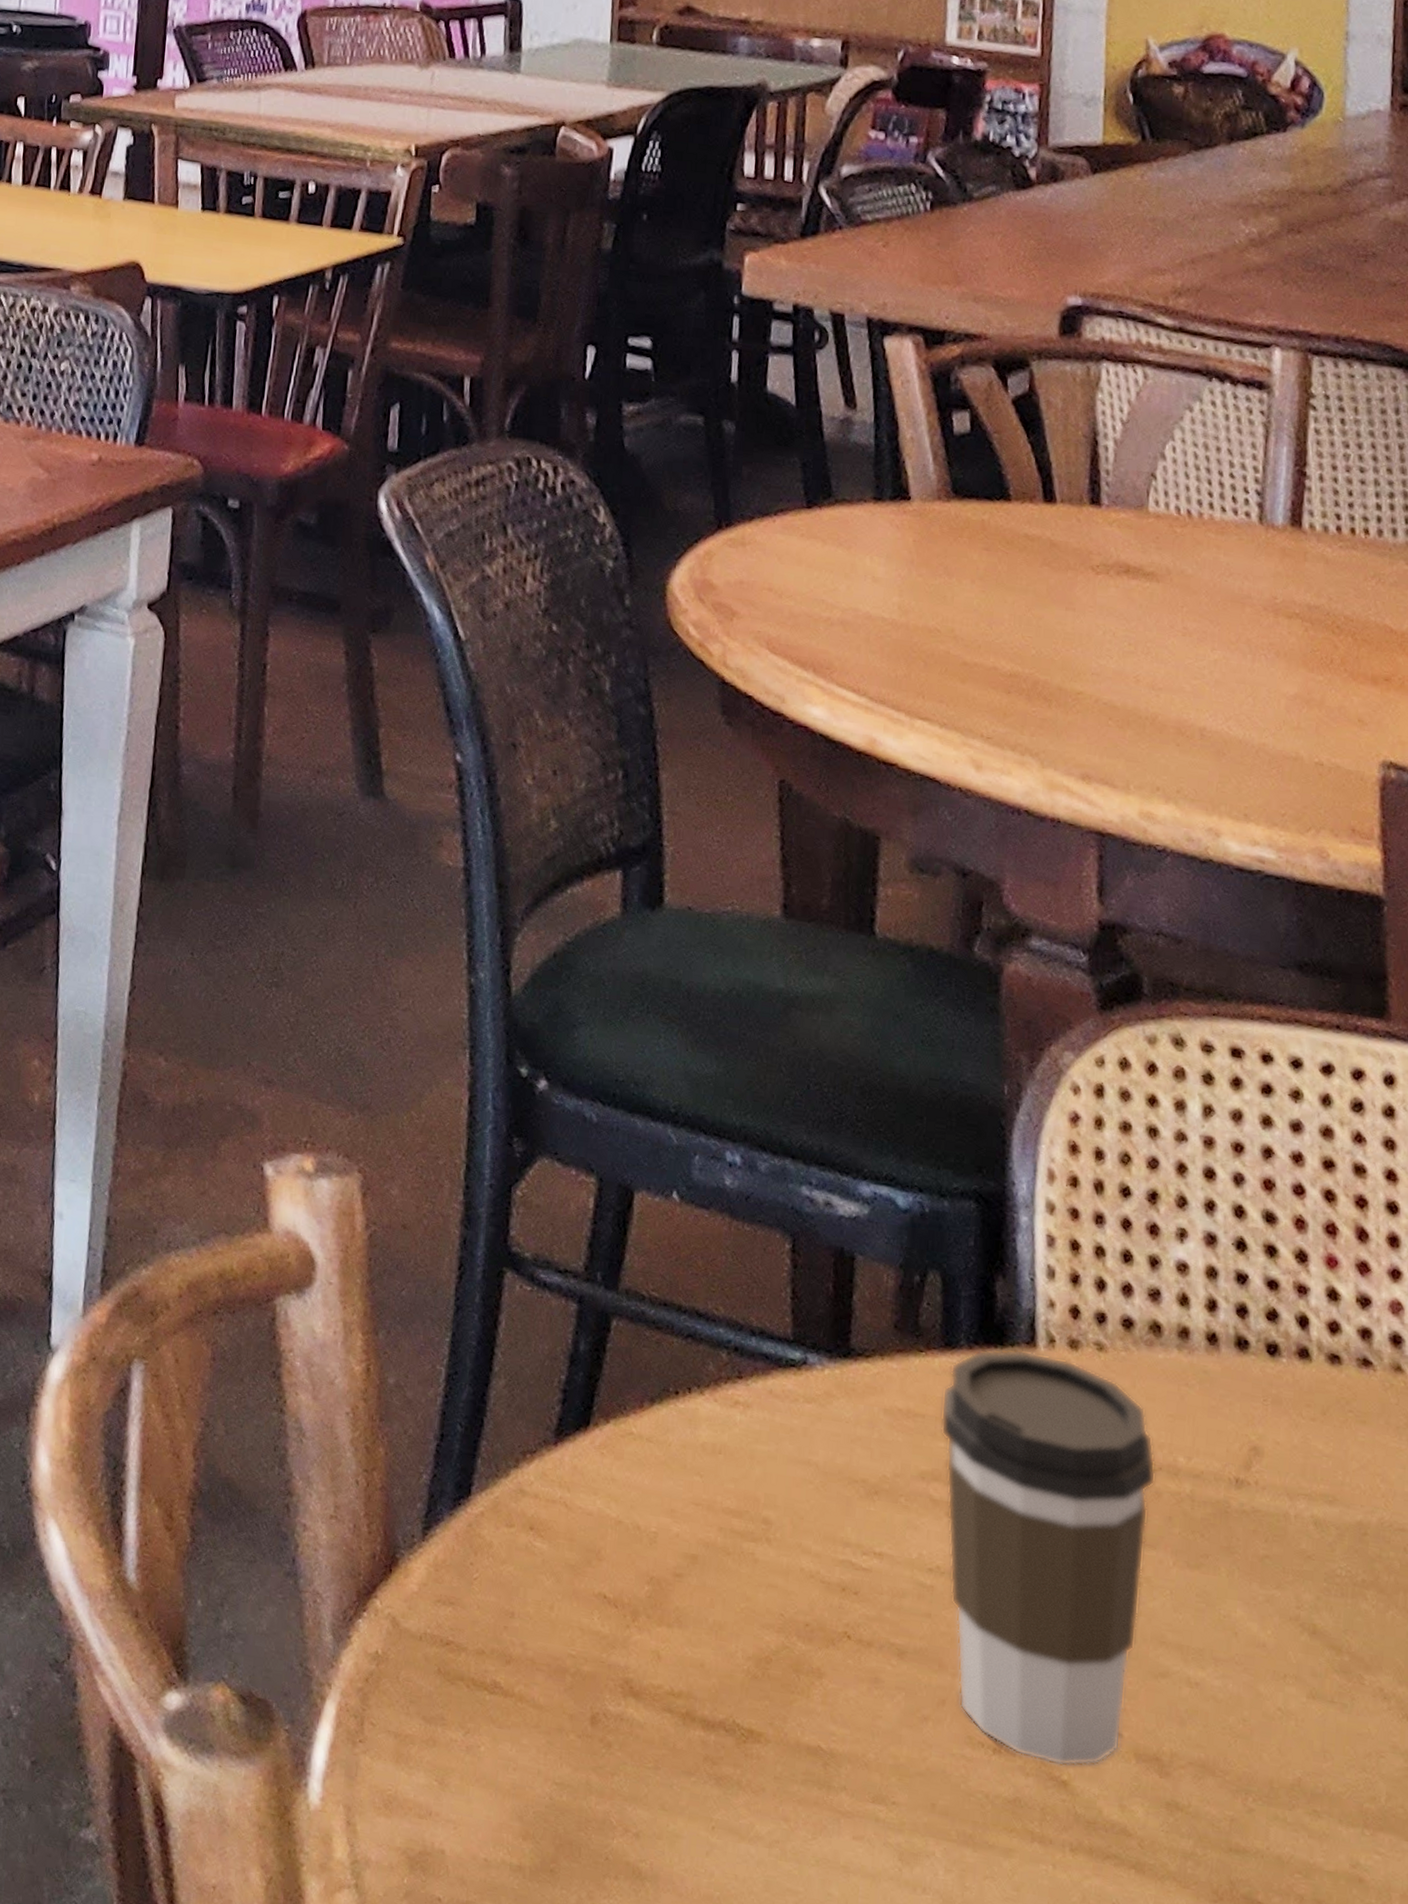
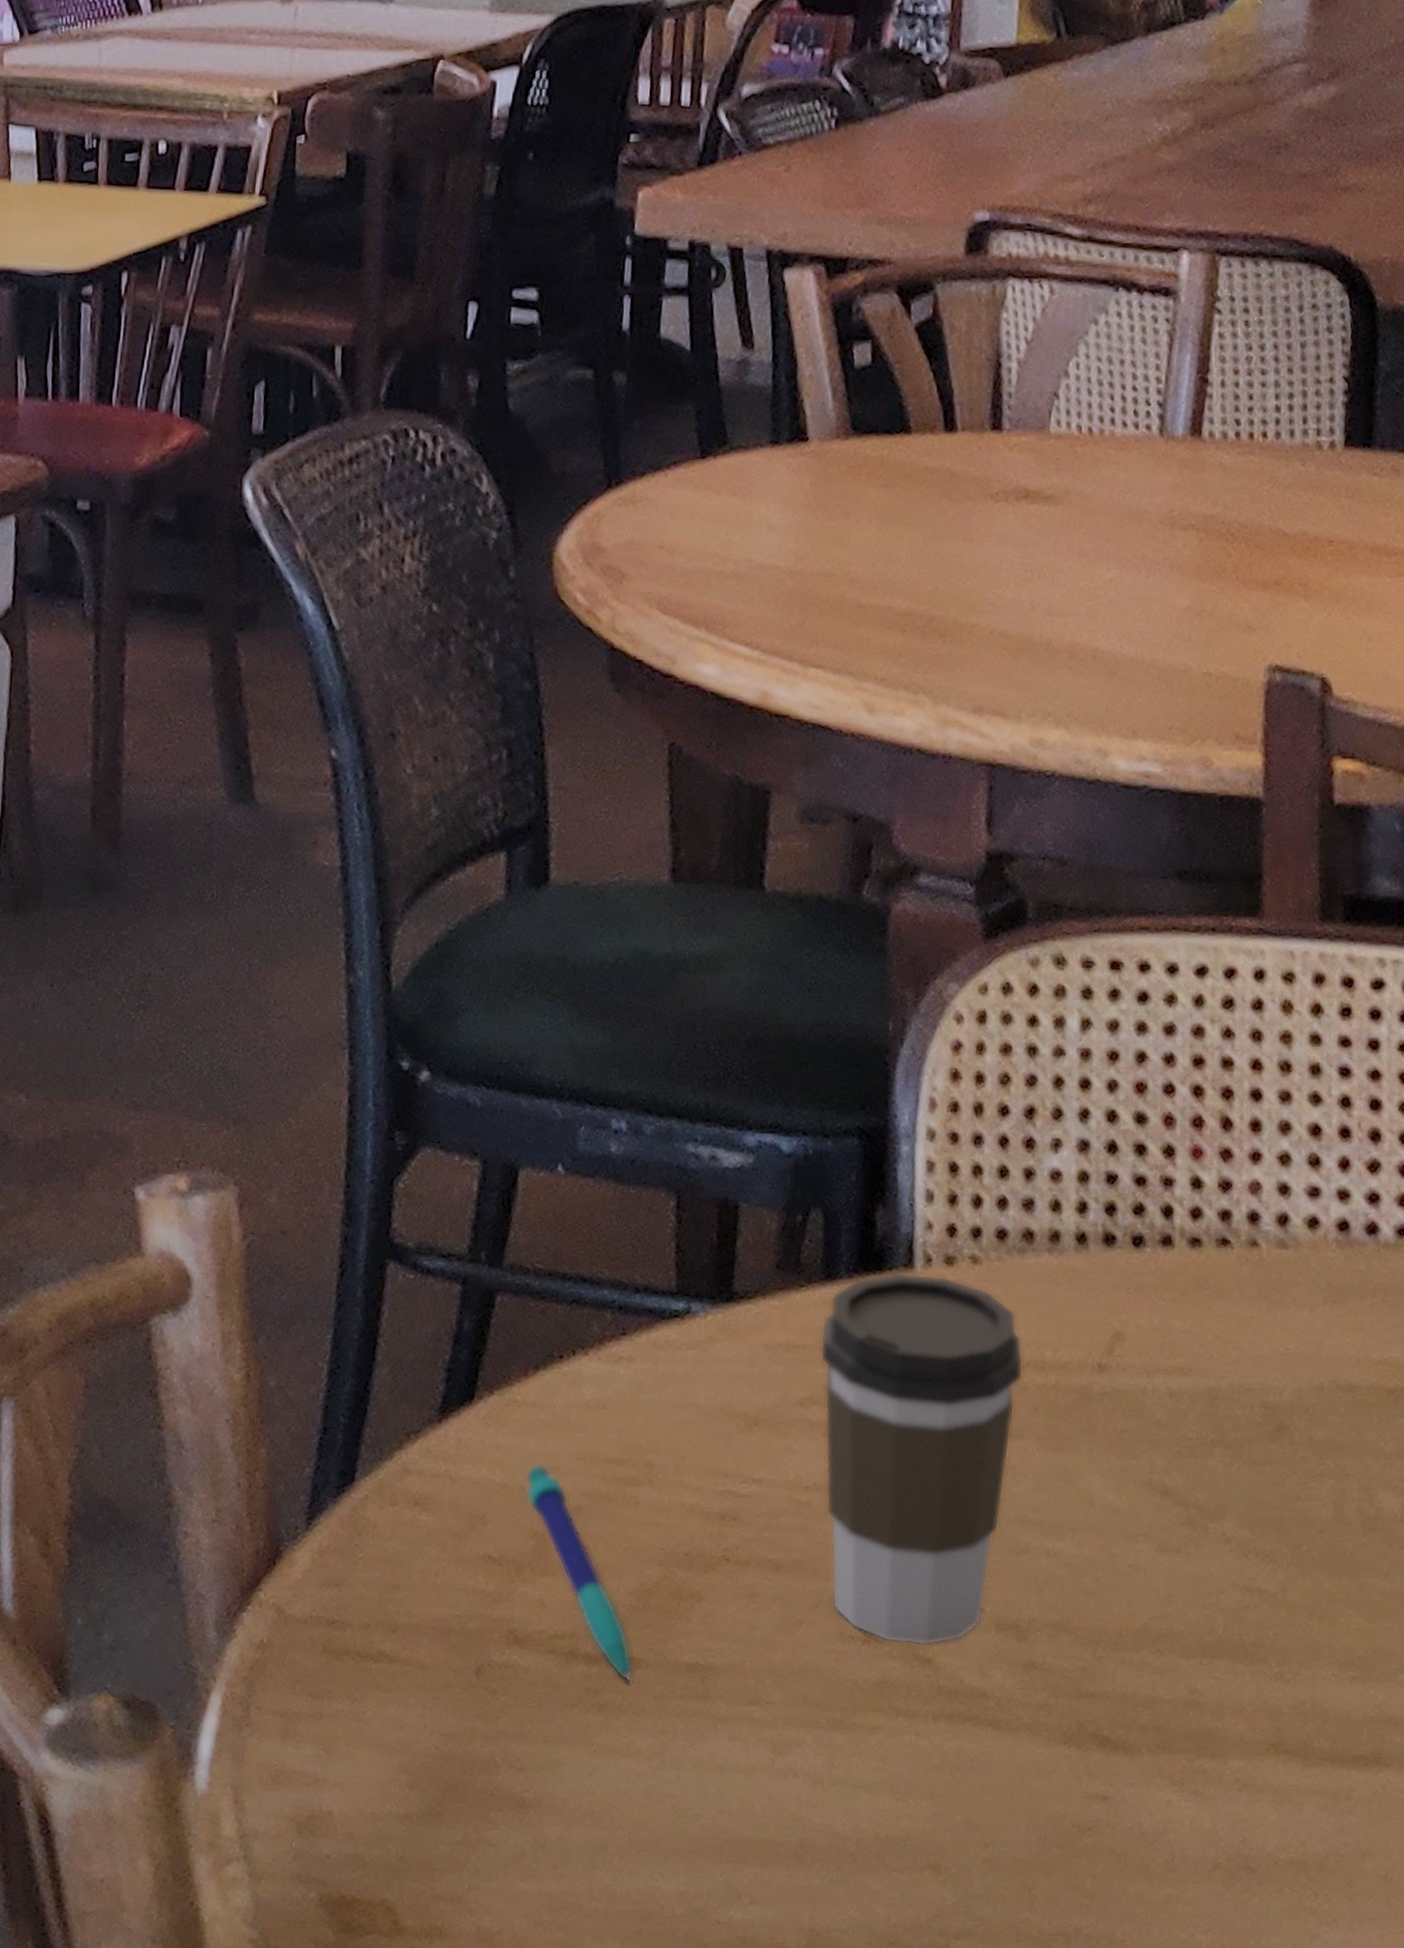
pen: none [641,1503,753,1756] -> present [525,1463,634,1681]

